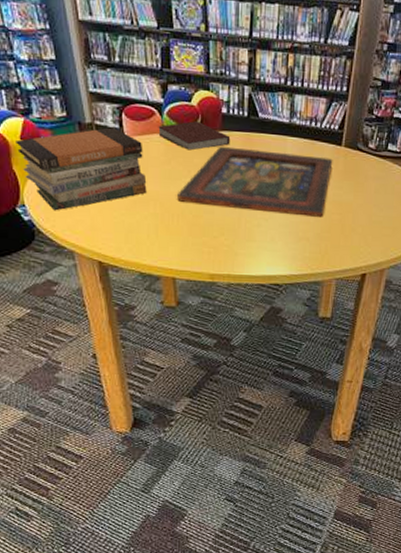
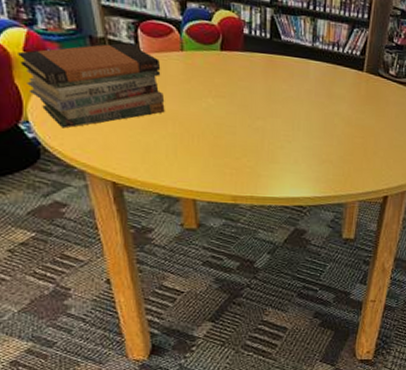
notebook: present [158,121,231,151] -> none [177,40,253,70]
religious icon: present [176,146,333,217] -> none [196,67,355,140]

